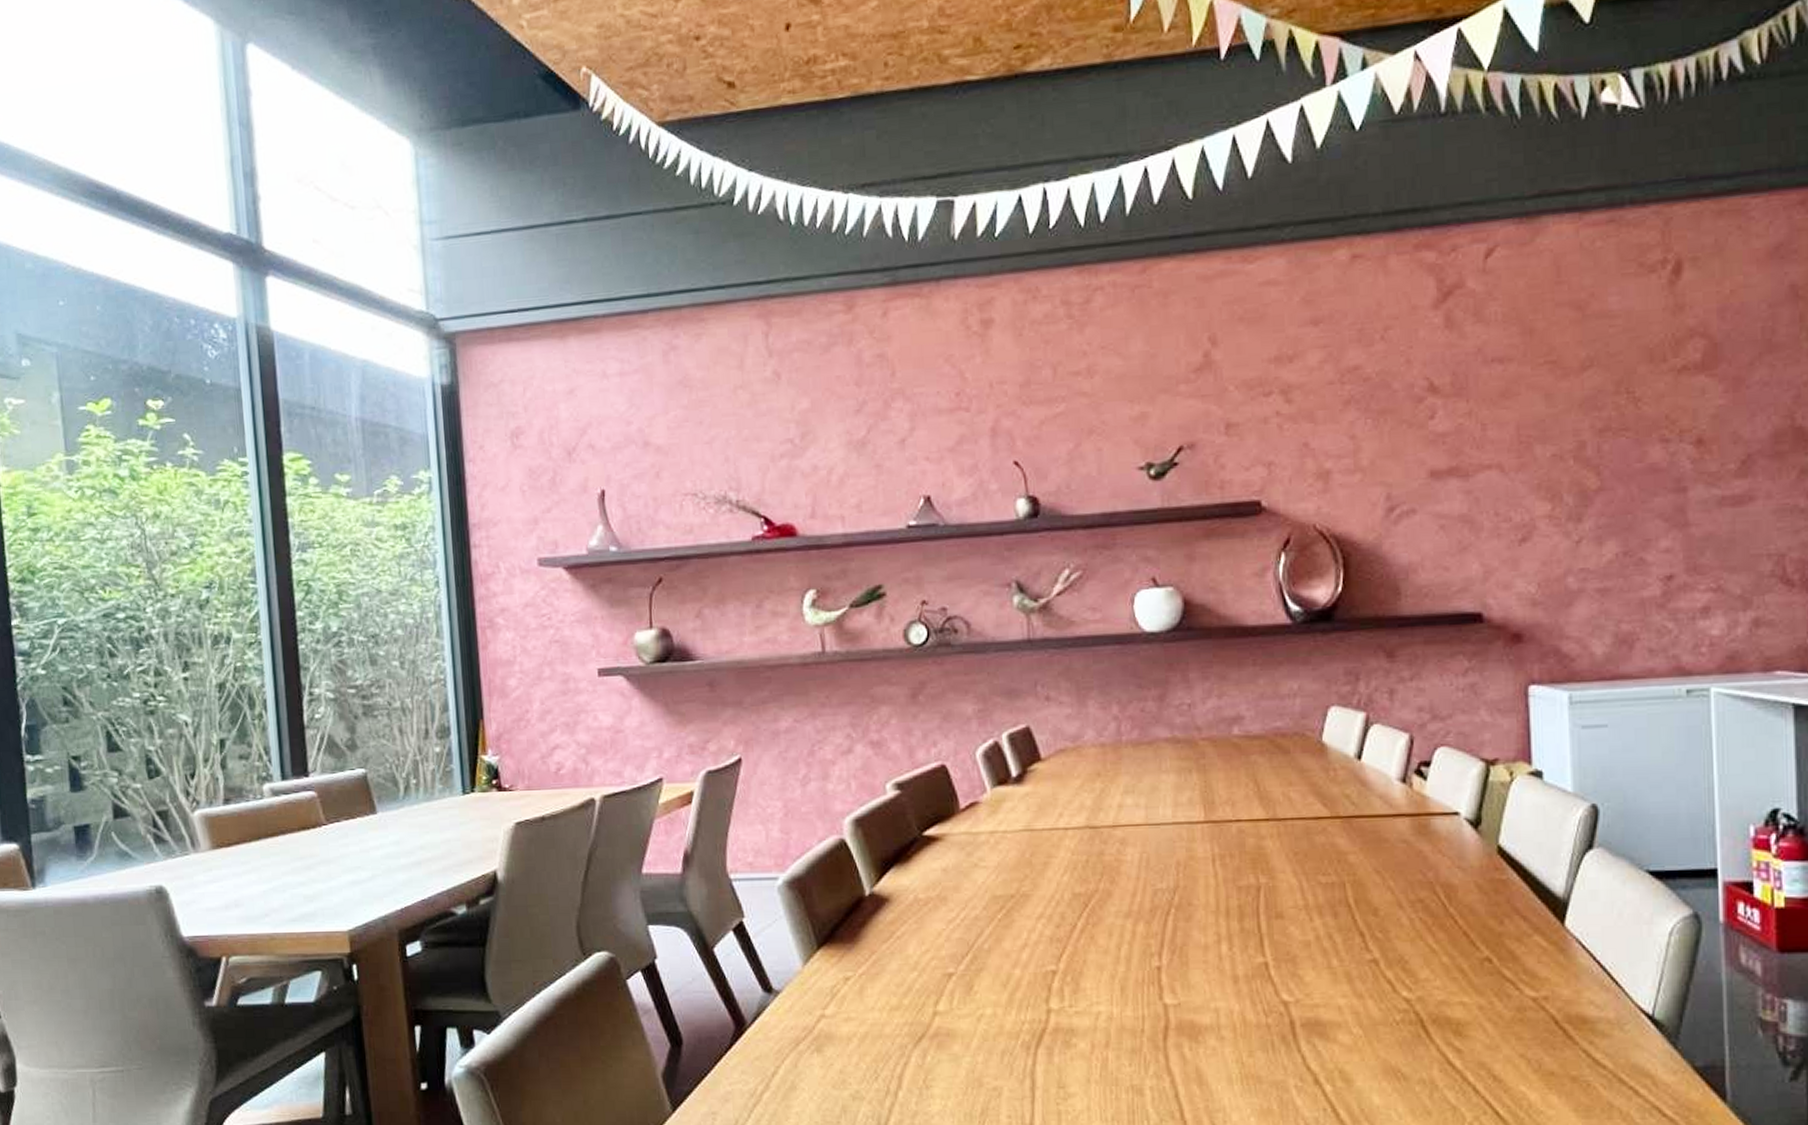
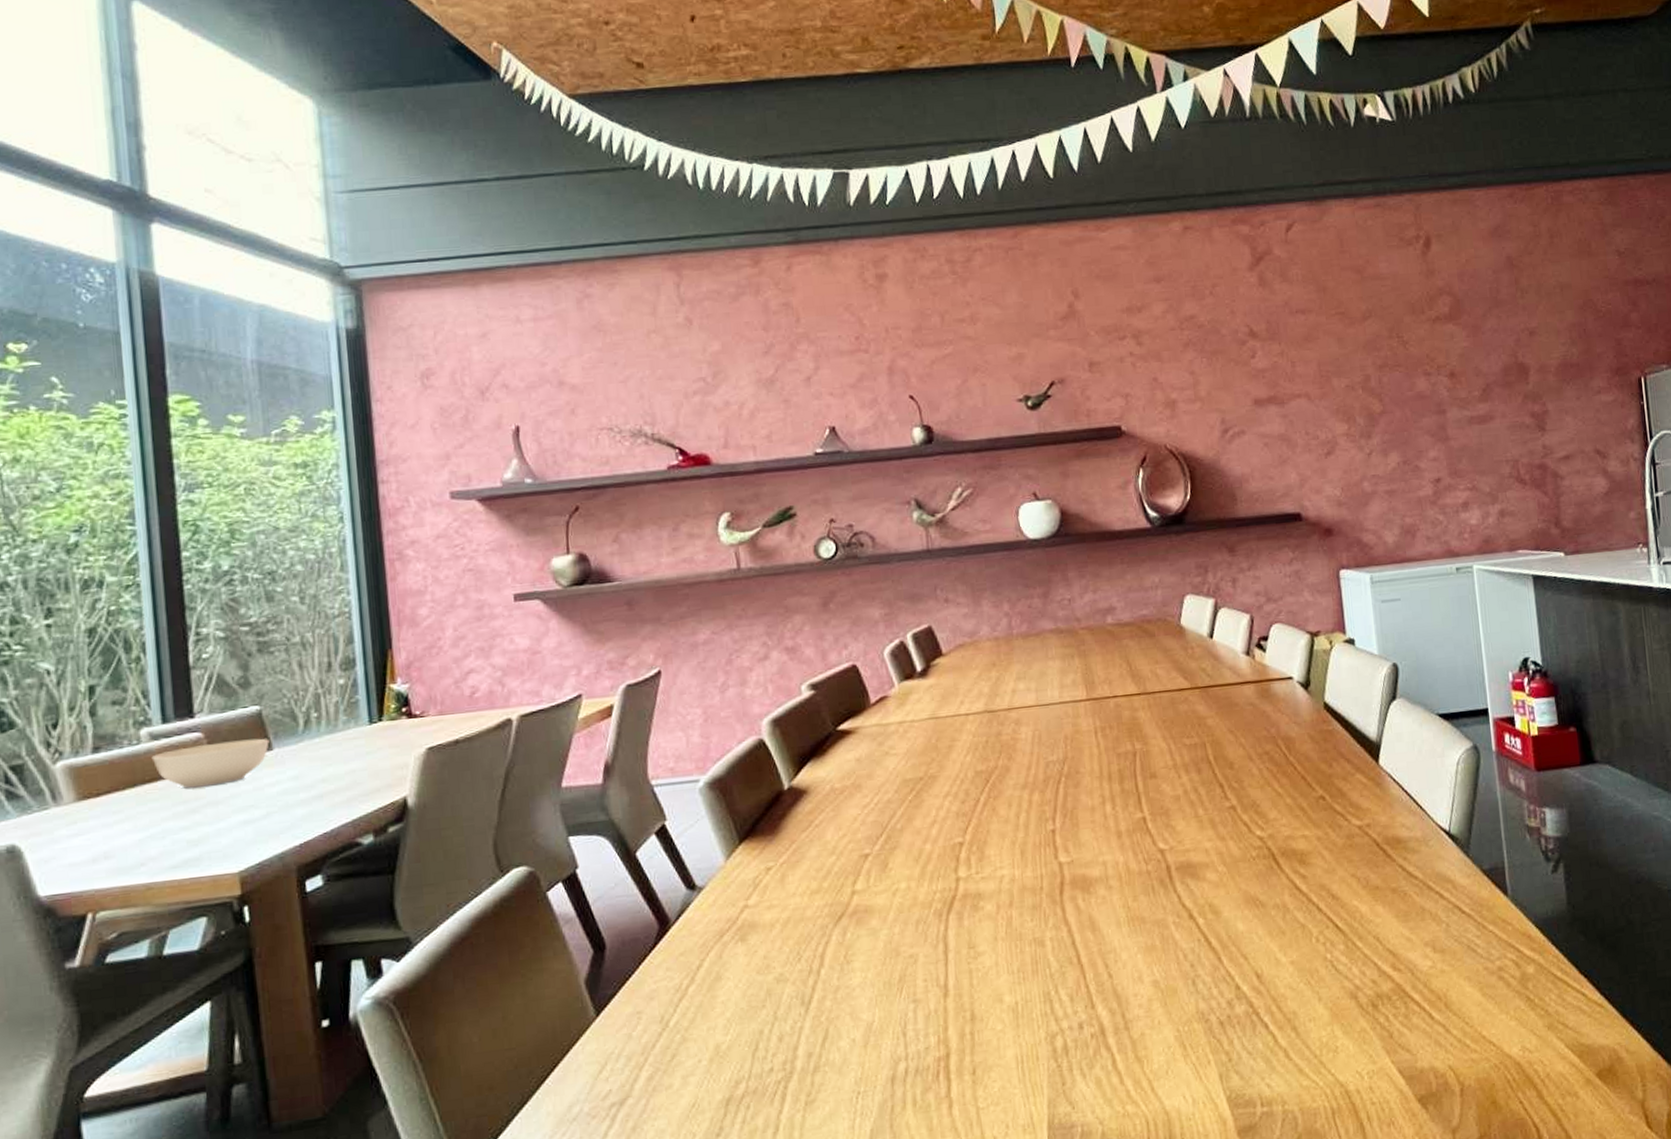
bowl: none [273,801,374,845] -> present [151,738,269,789]

